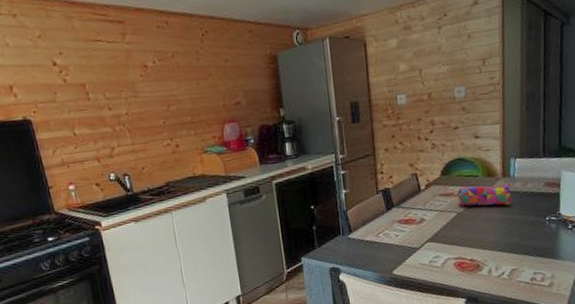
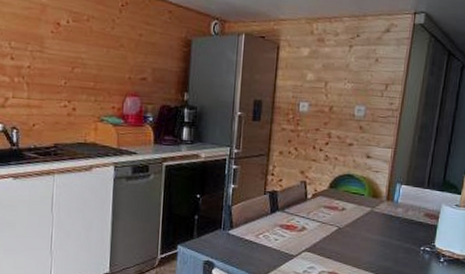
pencil case: present [458,183,512,206] -> none [341,202,393,229]

